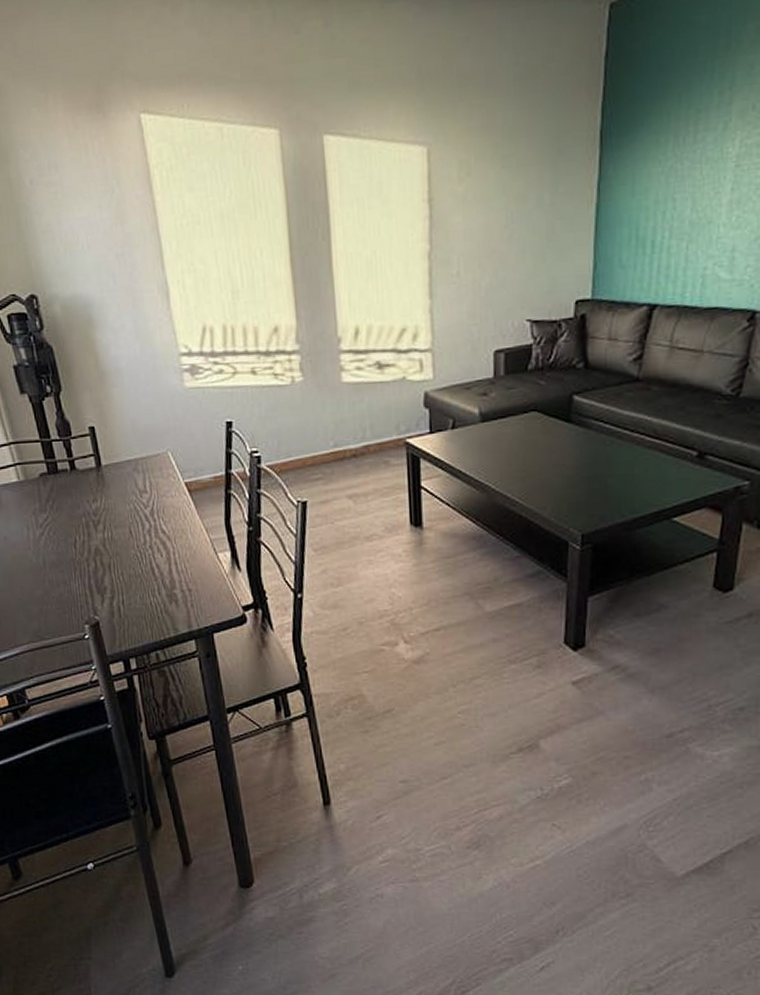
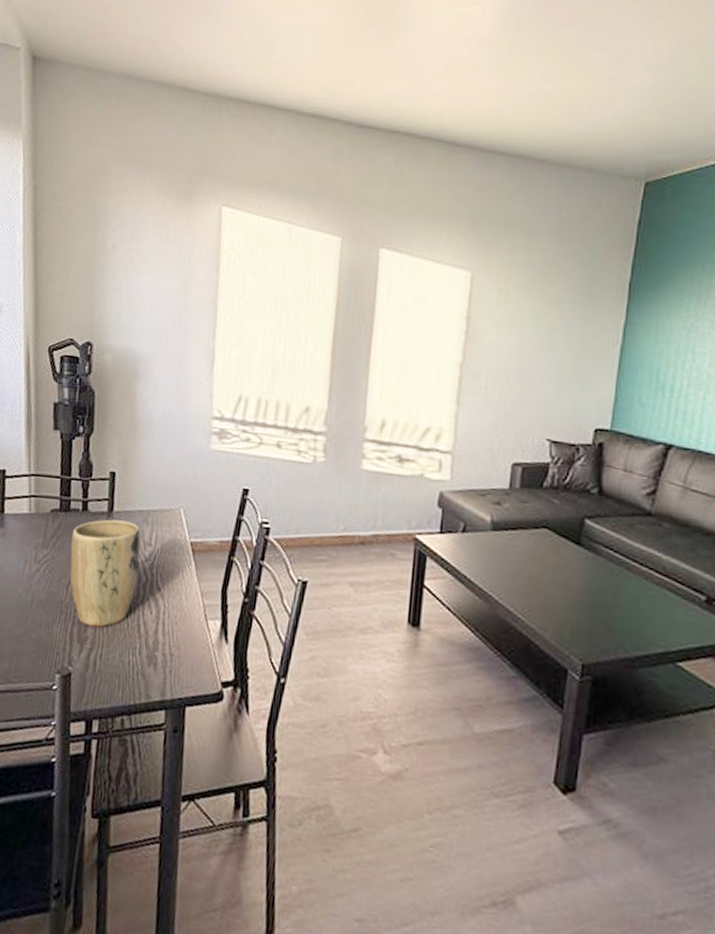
plant pot: none [66,473,142,577] -> present [70,519,141,627]

